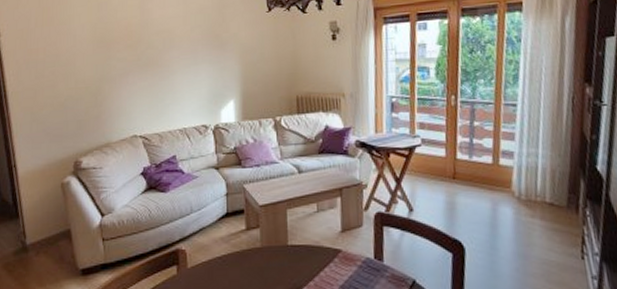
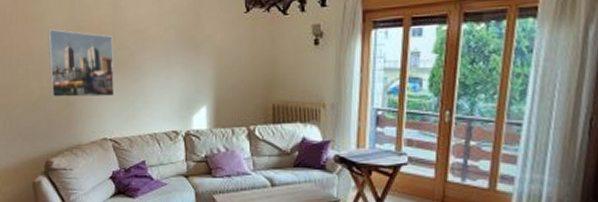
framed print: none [74,31,144,98] -> present [47,29,115,97]

